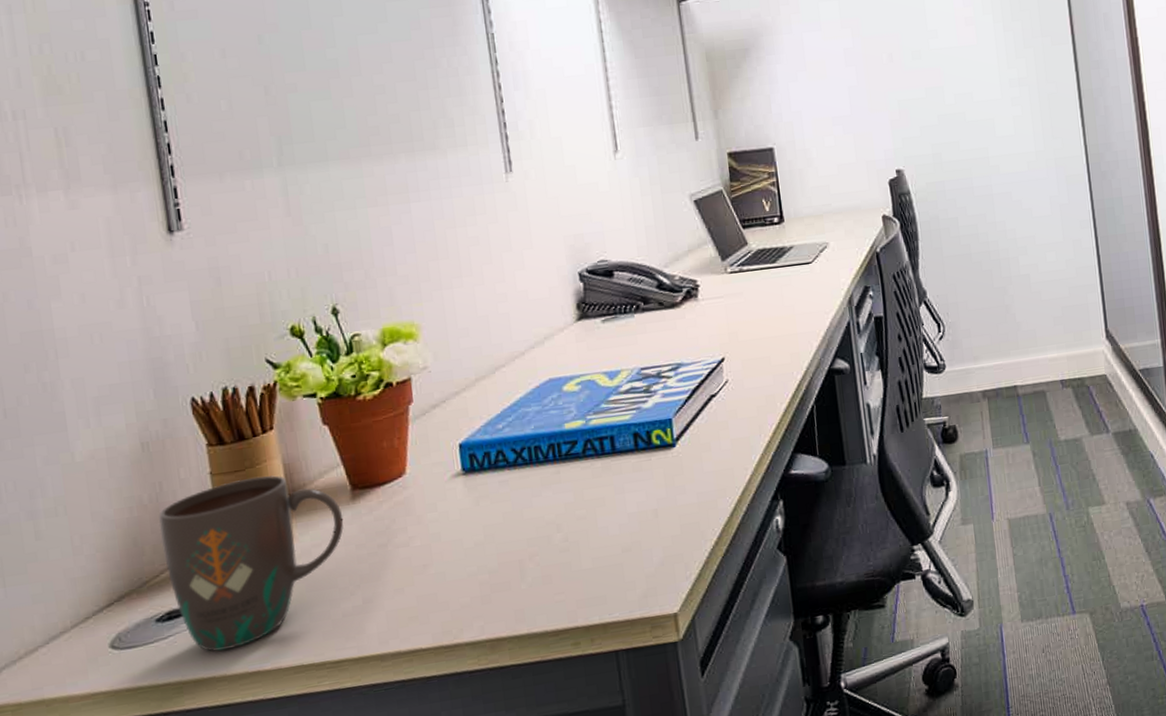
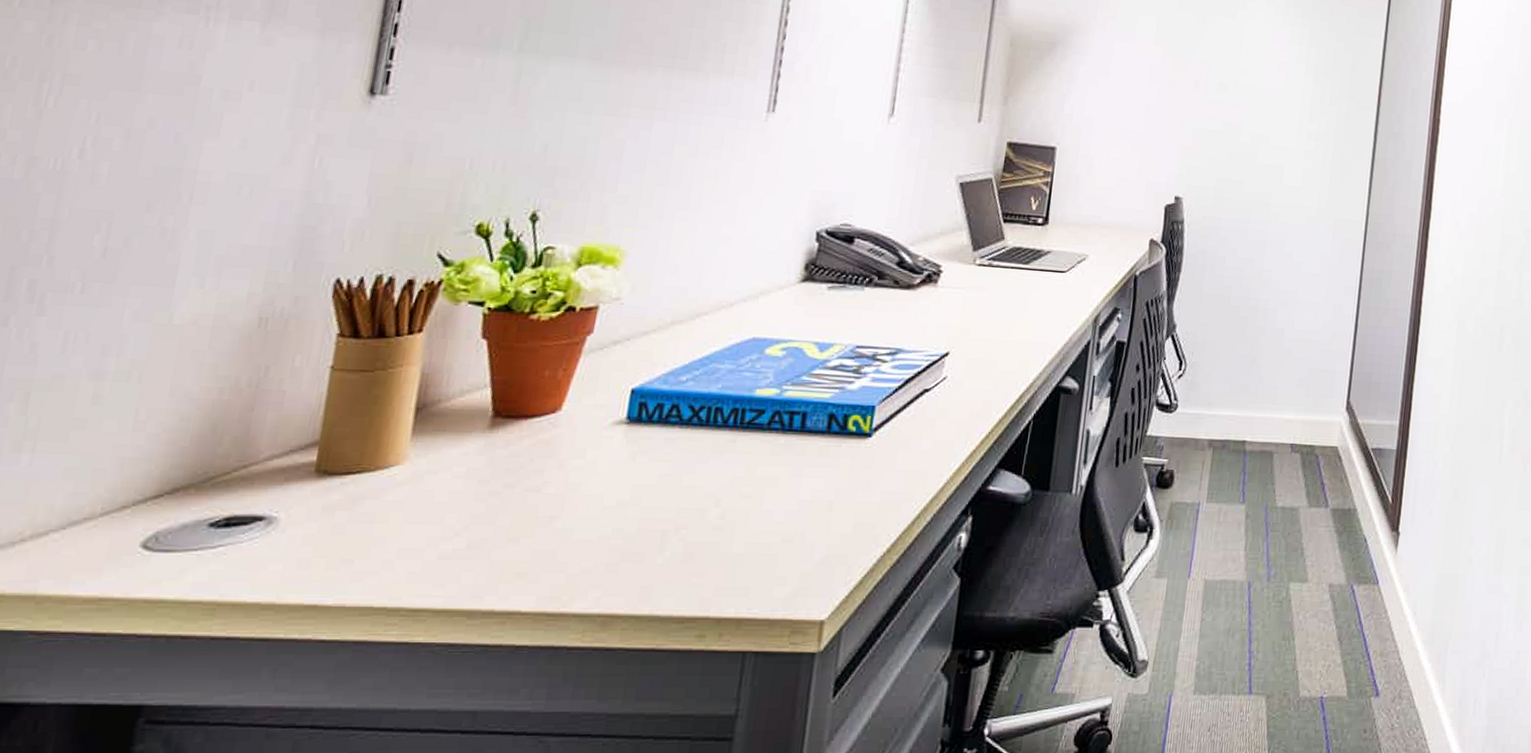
mug: present [159,475,344,652] -> none [241,380,474,573]

